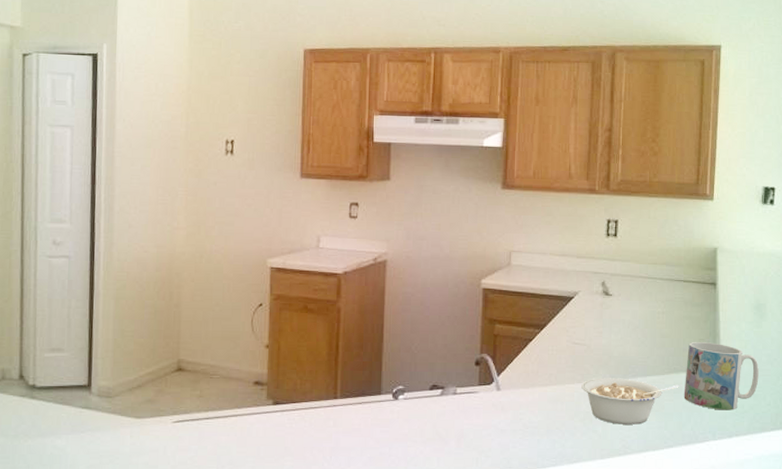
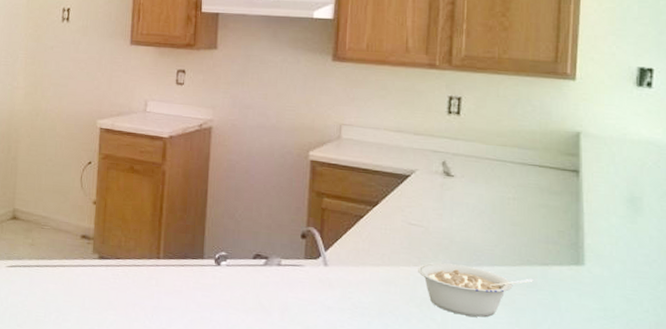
mug: present [683,342,759,411] -> none [539,233,633,313]

